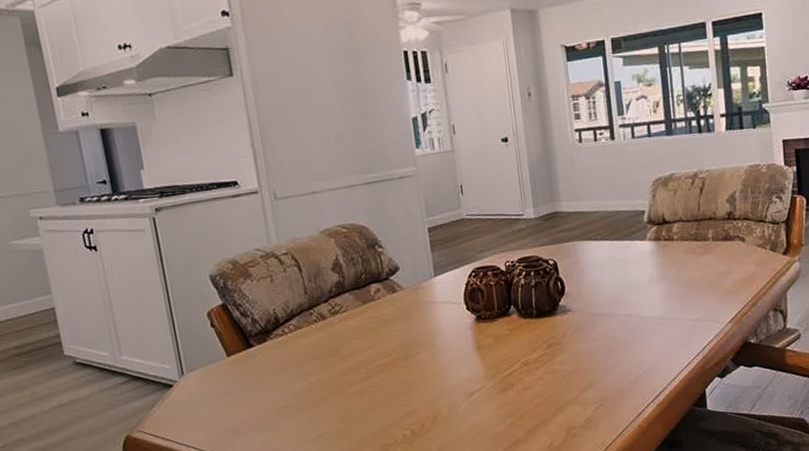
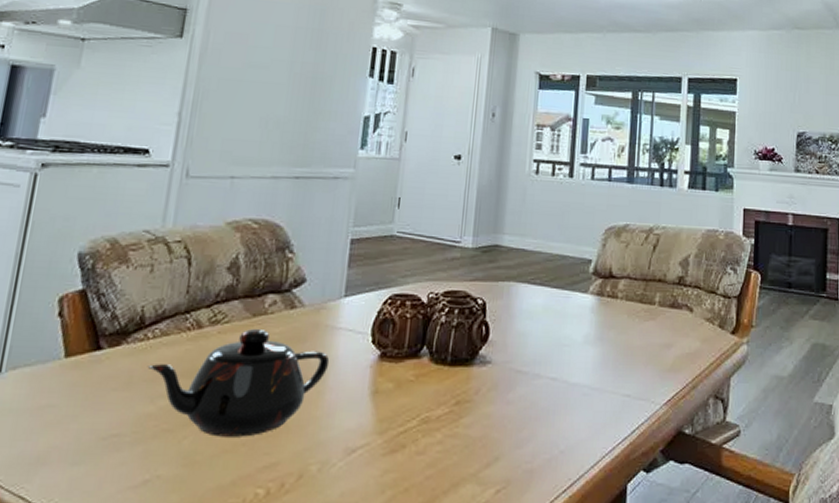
teapot: none [292,312,436,398] -> present [147,328,330,437]

